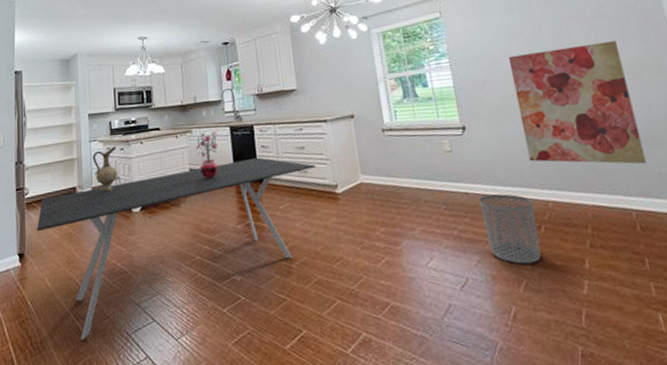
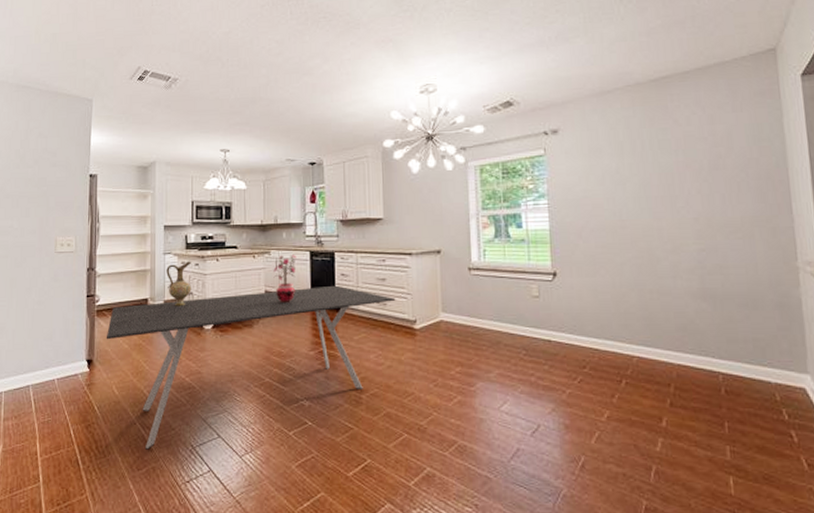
waste bin: present [479,193,542,264] -> none [561,345,619,416]
wall art: present [508,41,647,164] -> none [611,196,743,327]

